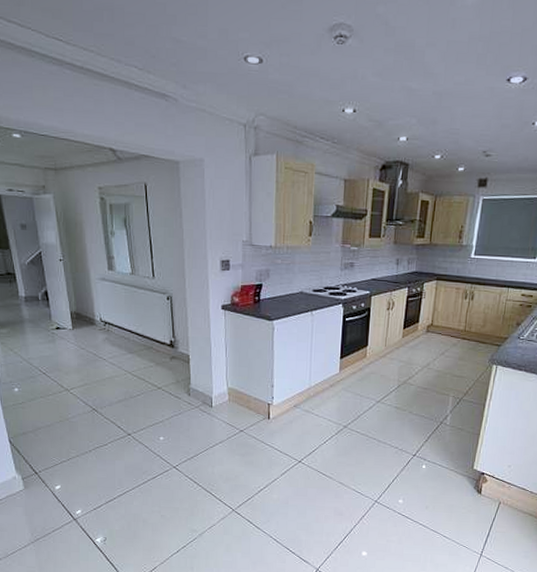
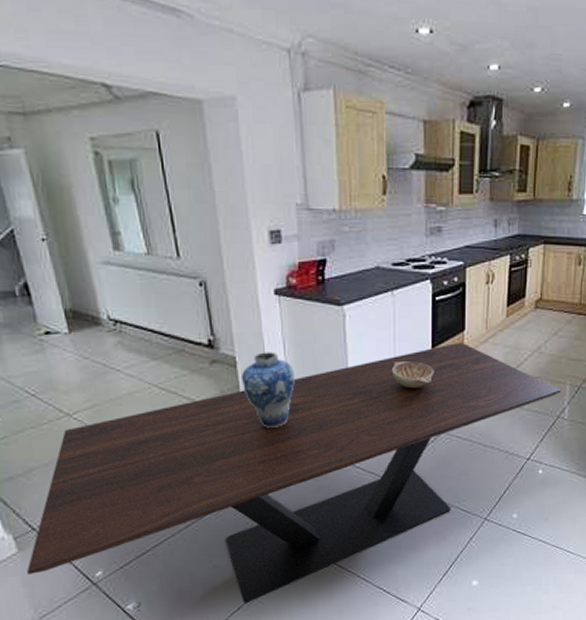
dining table: none [29,355,445,548] -> present [27,342,561,603]
vase: none [192,353,232,412] -> present [241,352,295,428]
decorative bowl: none [307,367,341,390] -> present [391,361,434,389]

